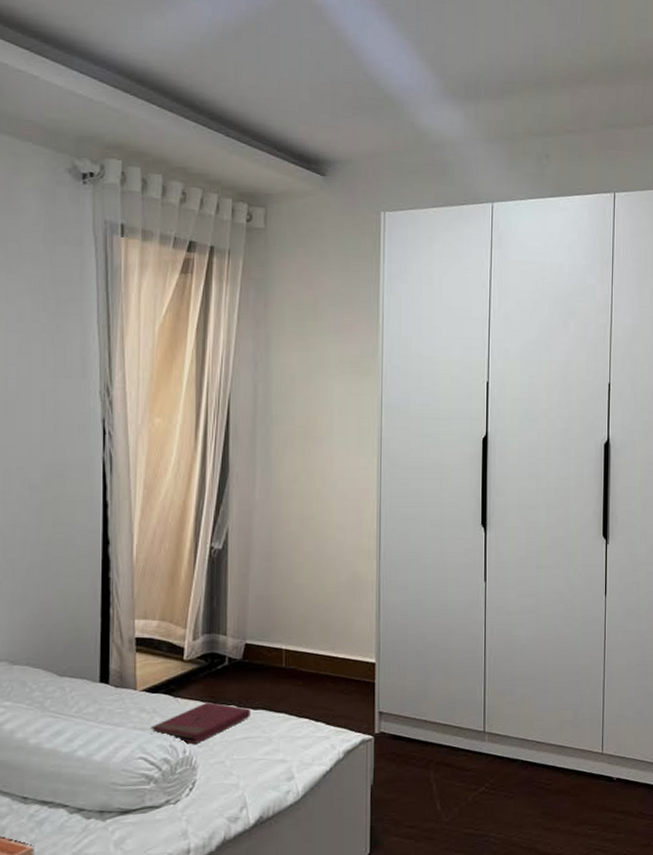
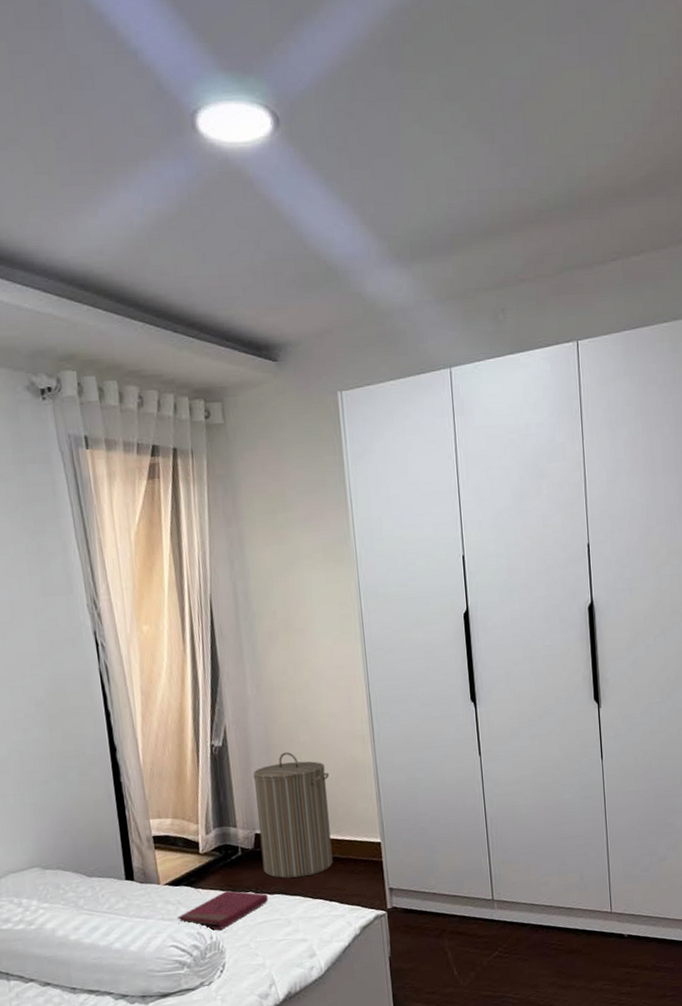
laundry hamper: none [249,561,330,694] -> present [253,751,333,879]

